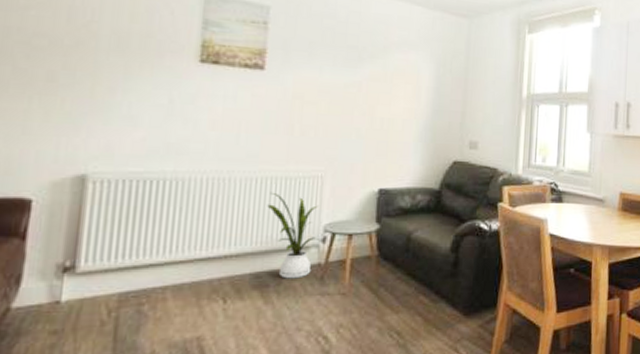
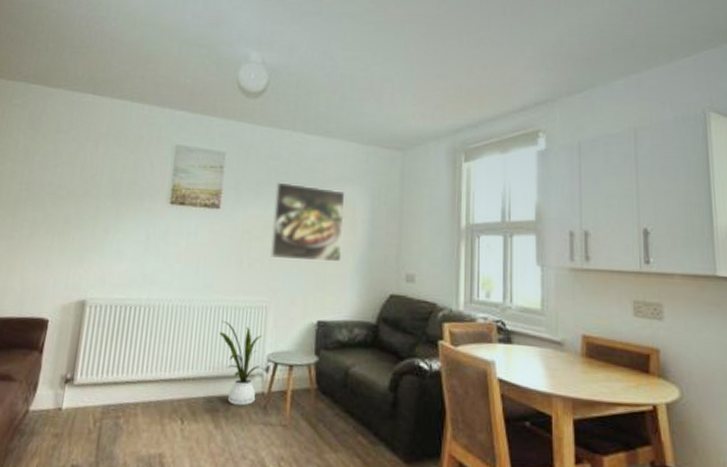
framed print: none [326,43,409,130] -> present [270,182,345,263]

